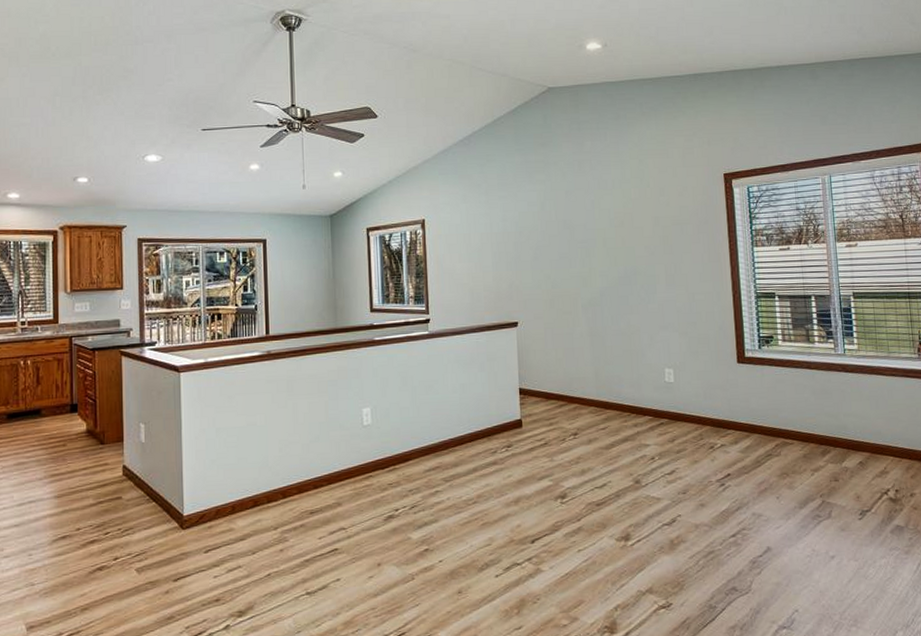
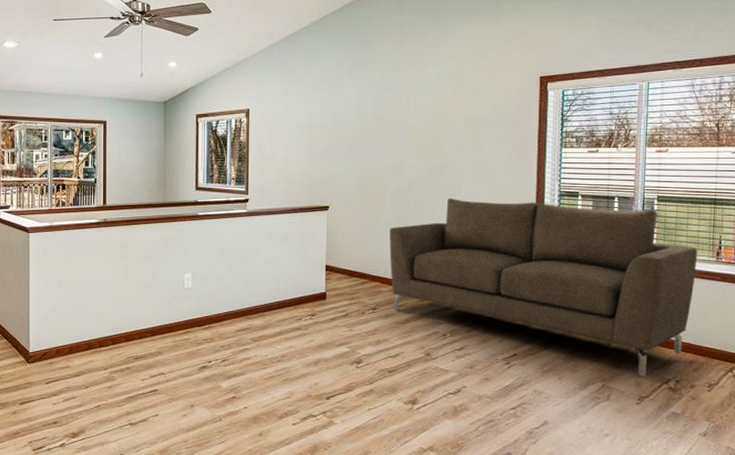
sofa: none [585,305,901,488] -> present [389,198,698,377]

